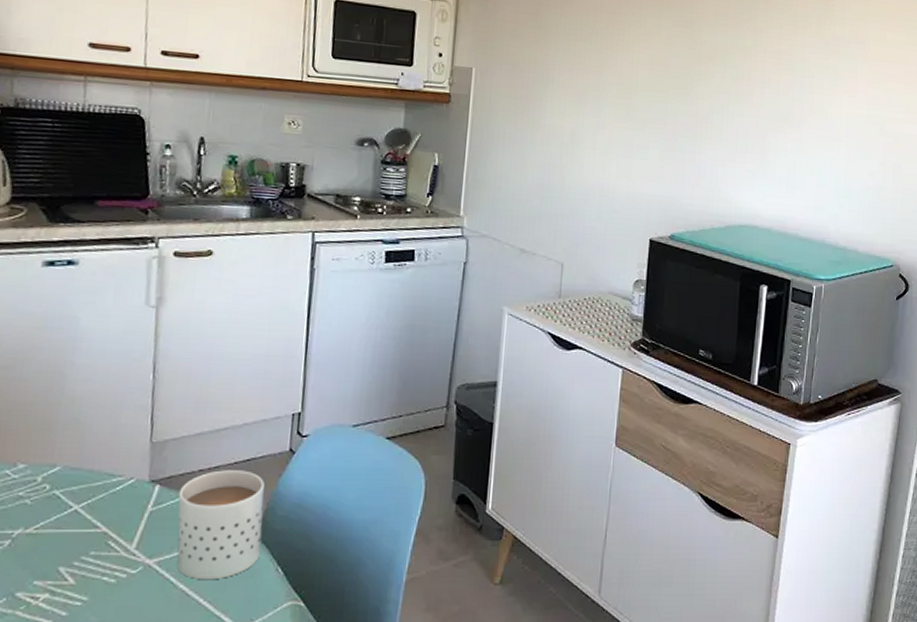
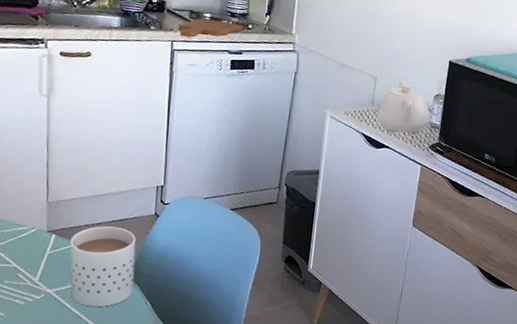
cutting board: none [321,203,401,227] -> present [178,18,243,38]
teapot: none [564,261,629,330] -> present [376,77,430,134]

